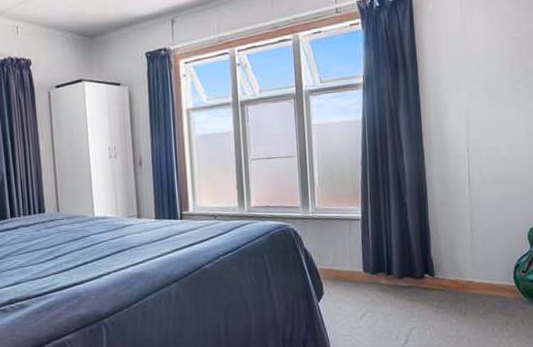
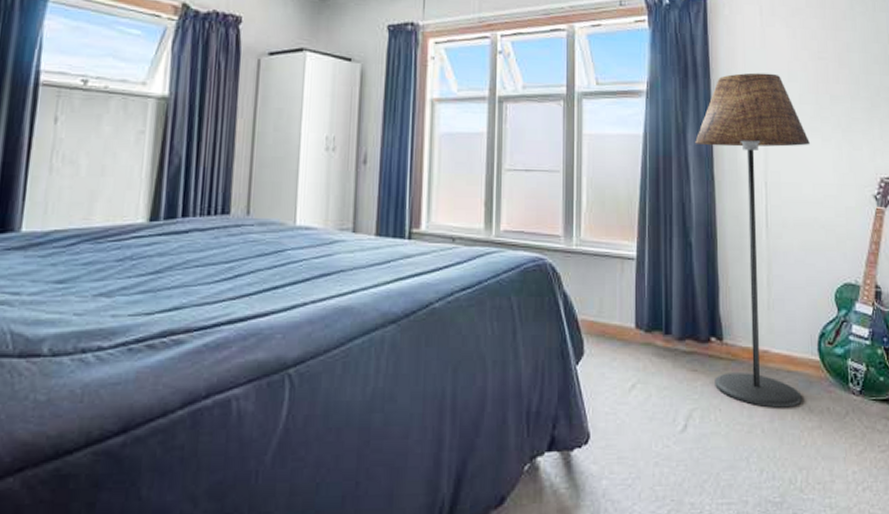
floor lamp: none [406,56,507,324] -> present [695,72,811,408]

